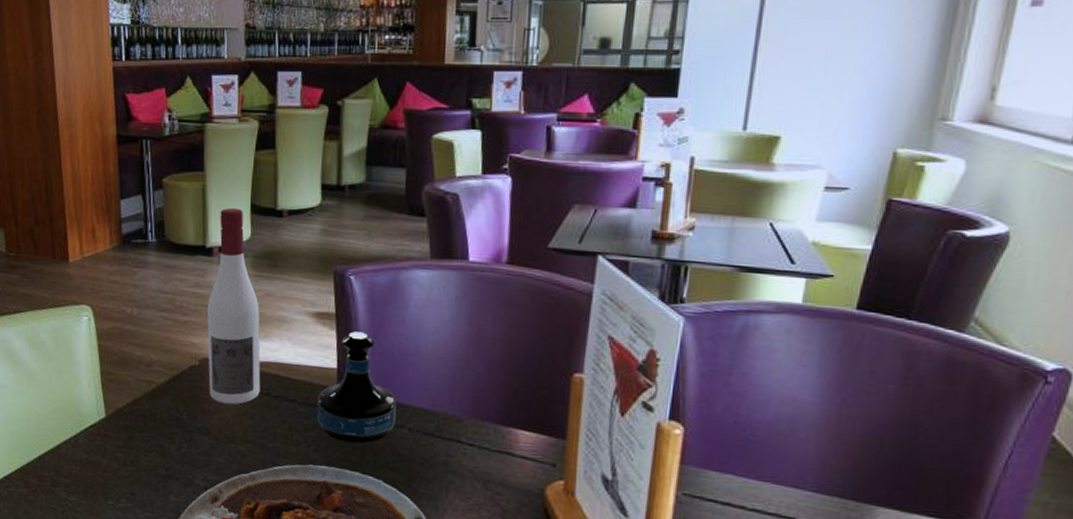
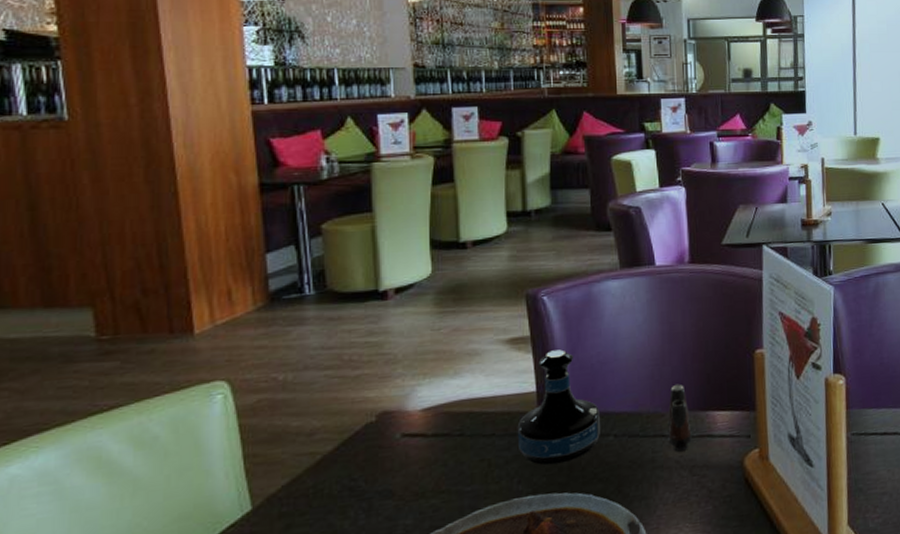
wine bottle: present [207,207,261,405] -> none [383,245,452,457]
salt shaker: none [464,391,490,463] -> present [667,384,692,452]

